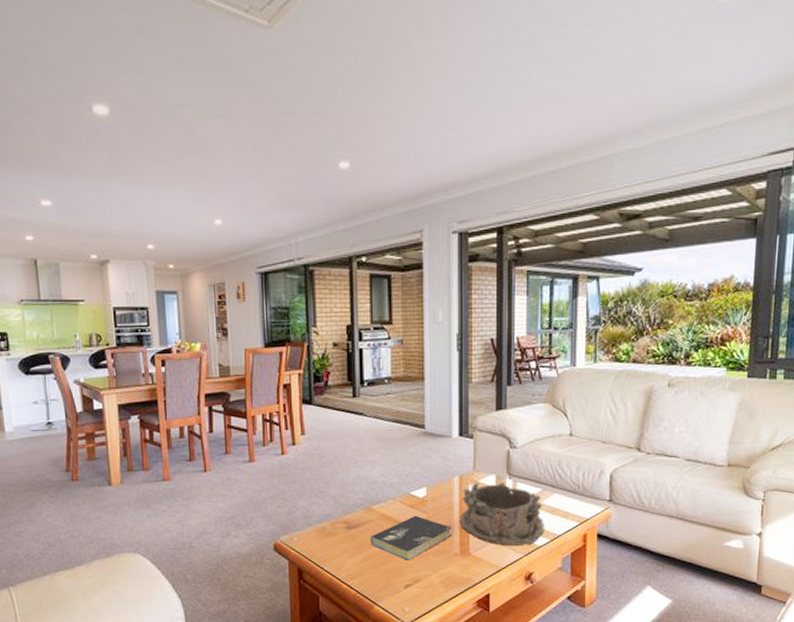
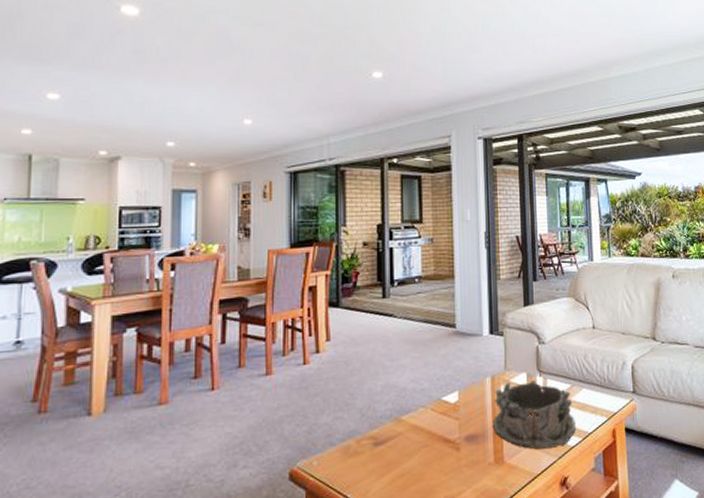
book: present [370,515,452,561] -> none [399,423,486,477]

